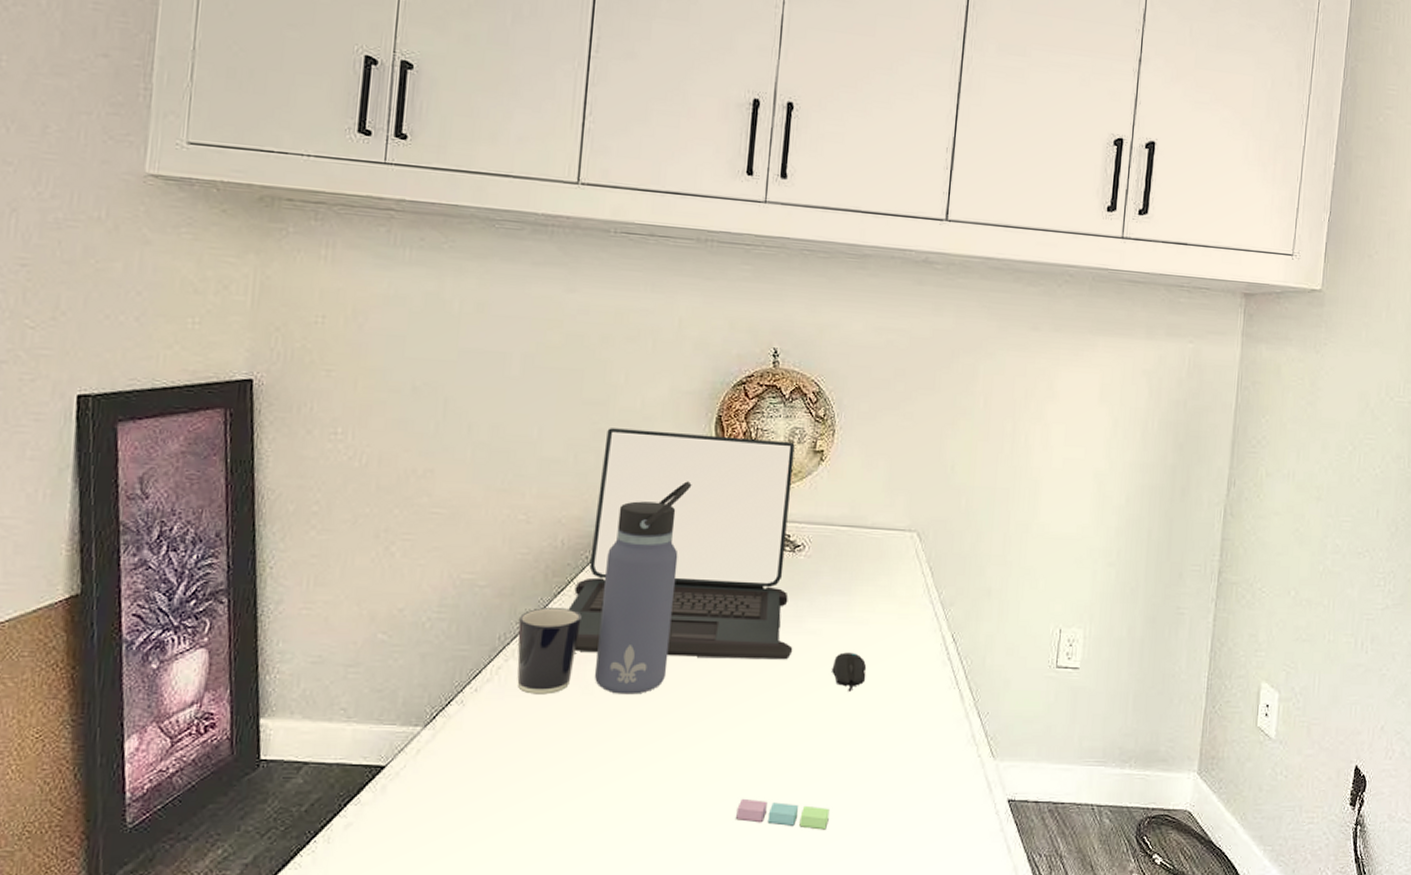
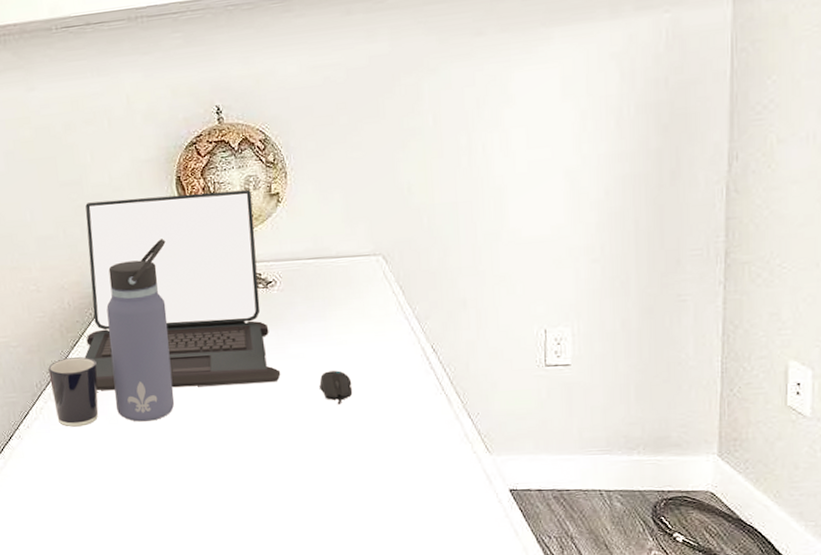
sticky notes: present [736,798,830,830] -> none [255,499,338,522]

